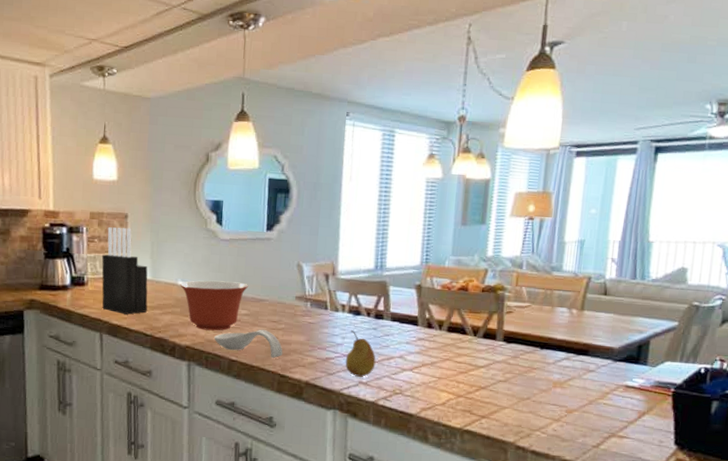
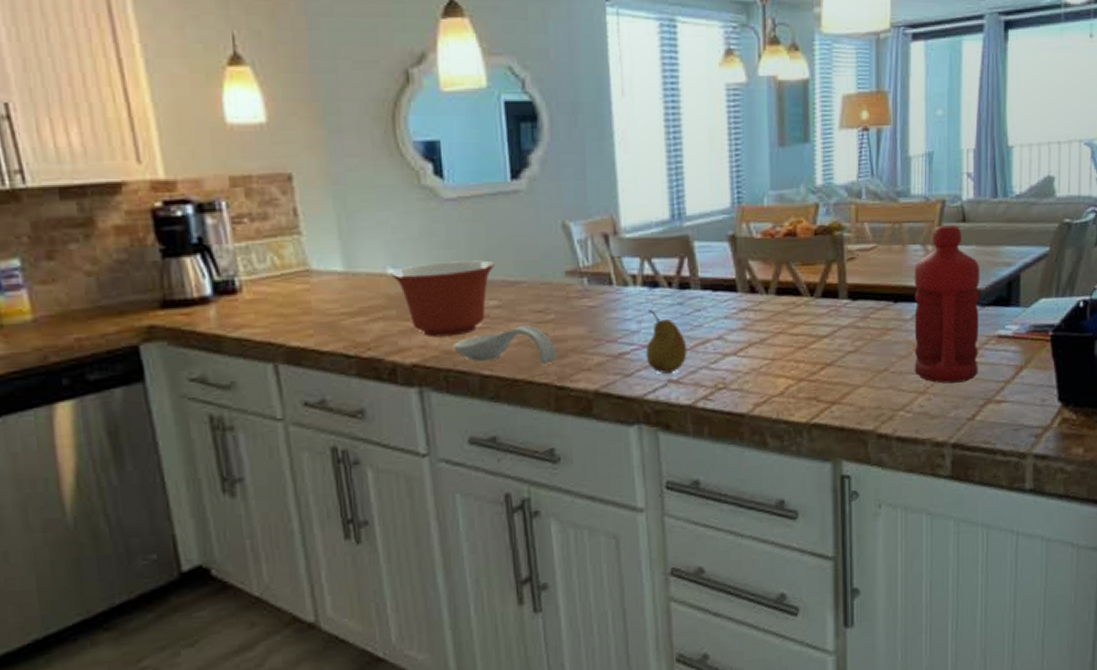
knife block: present [101,227,148,315] -> none [260,195,345,330]
water bottle: none [551,295,616,418] -> present [914,224,980,384]

